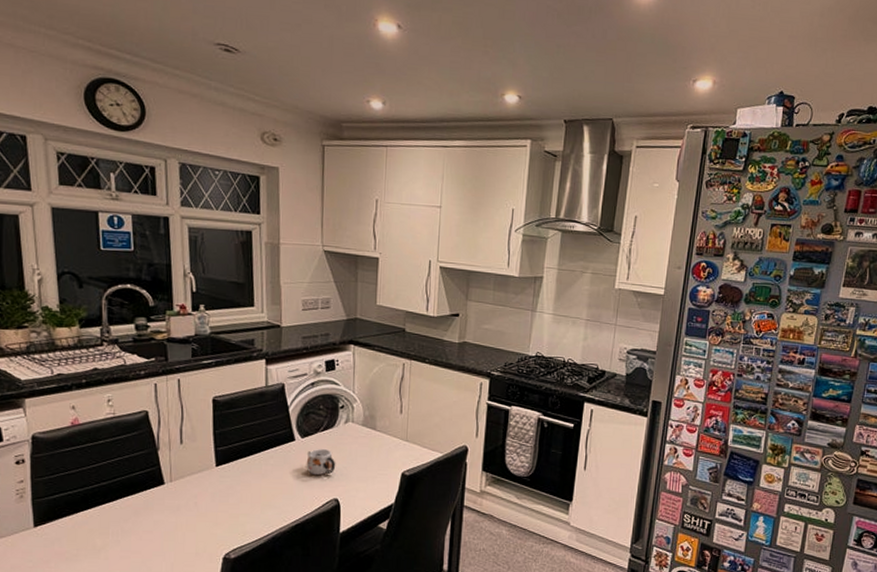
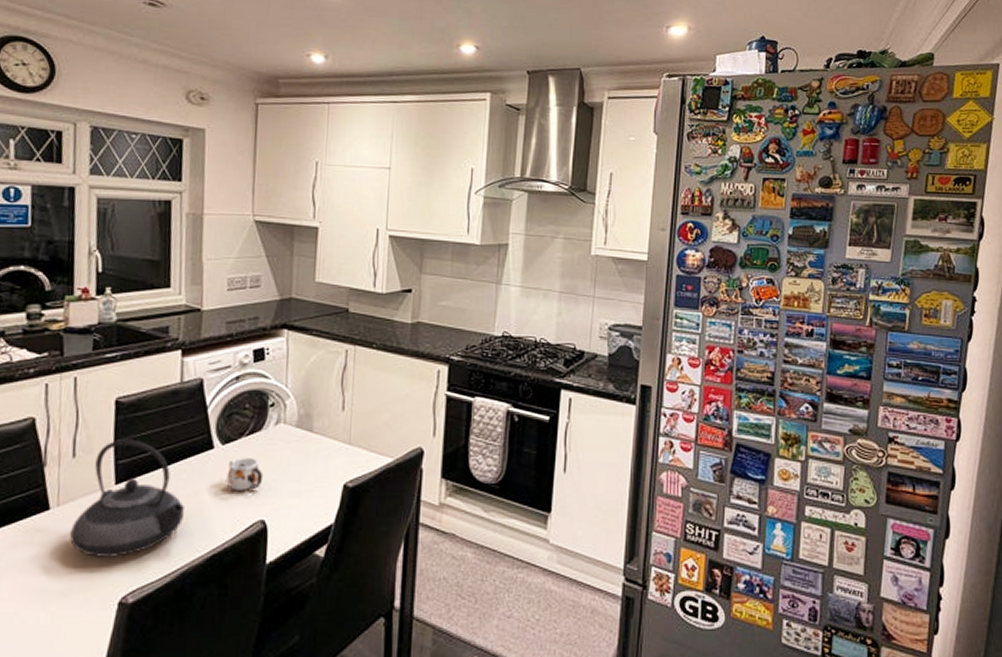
teapot: none [182,431,274,523] -> present [70,439,186,557]

